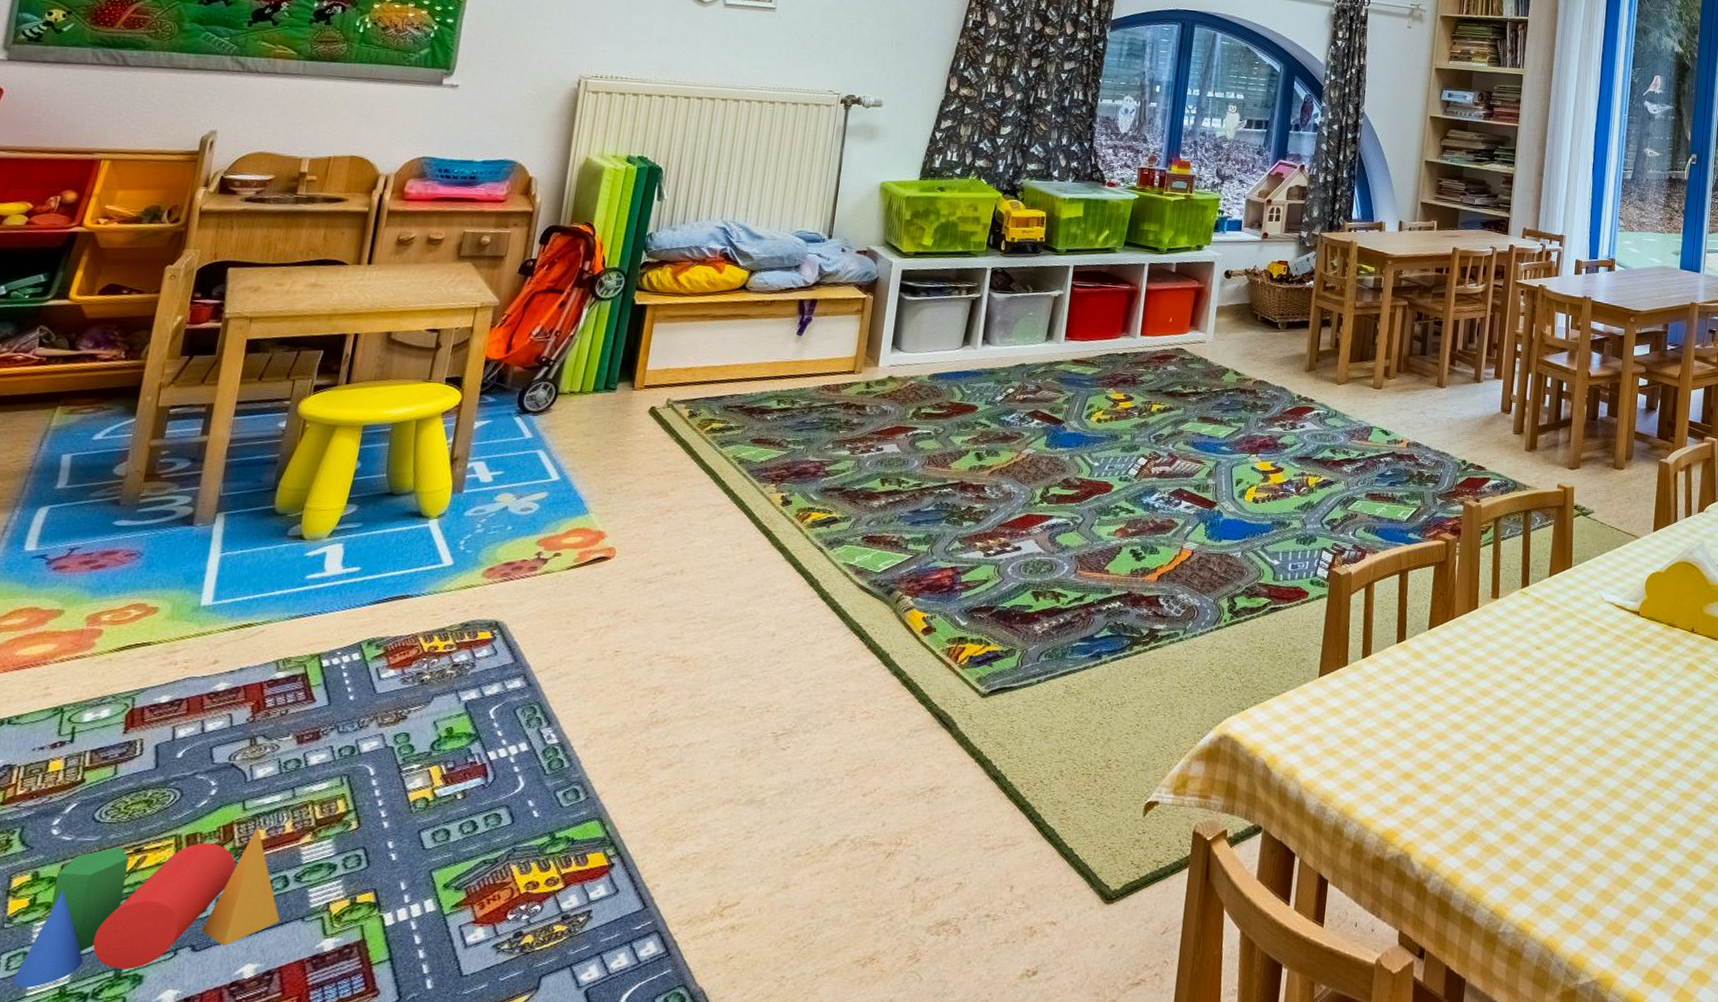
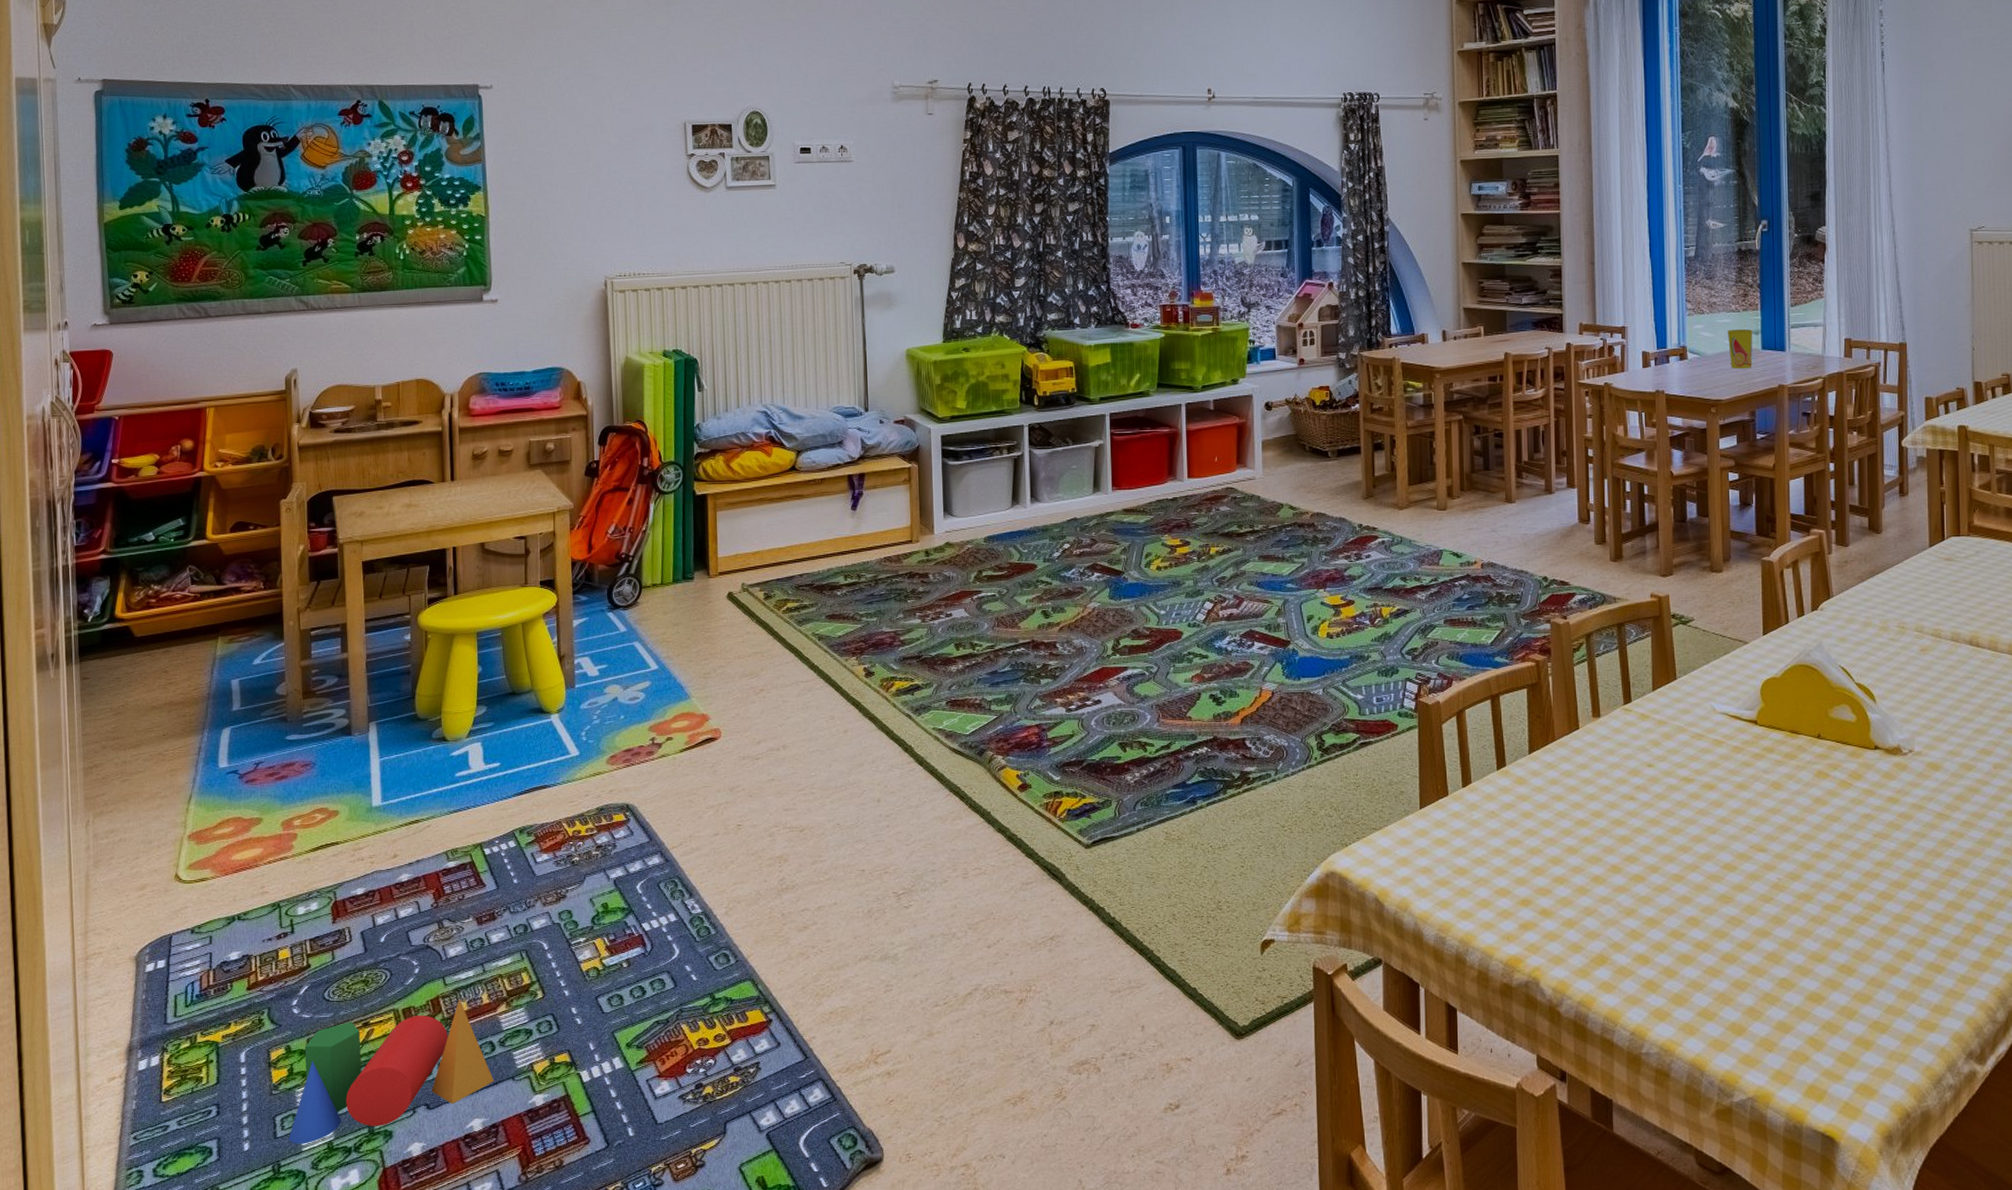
cup: none [1651,248,1674,286] -> present [1727,329,1753,370]

